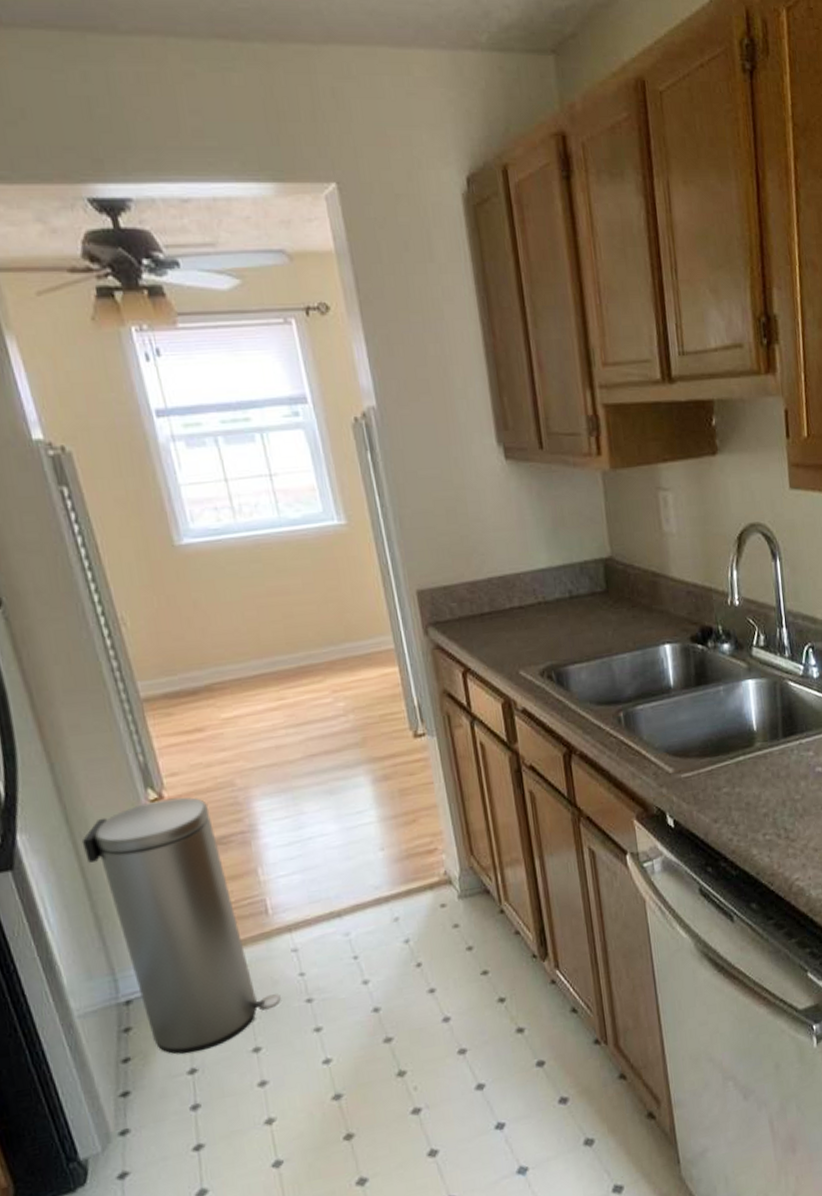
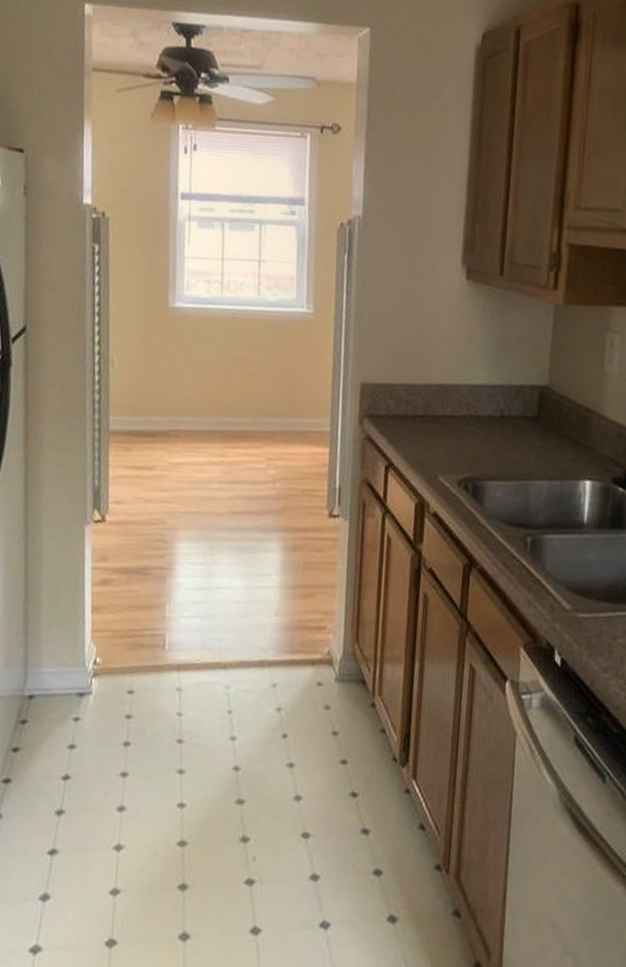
pedal bin: present [81,797,281,1054] -> none [32,522,156,761]

